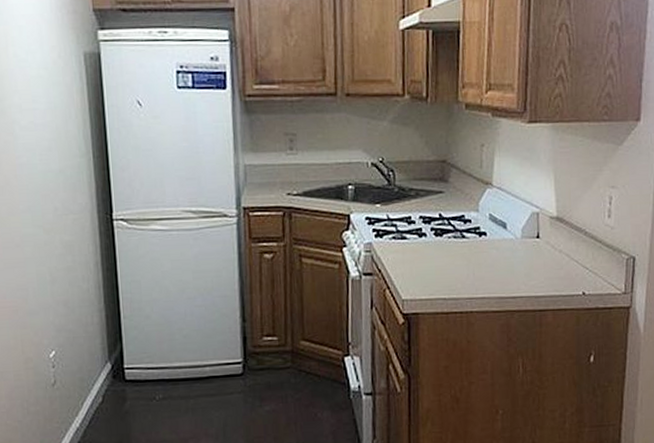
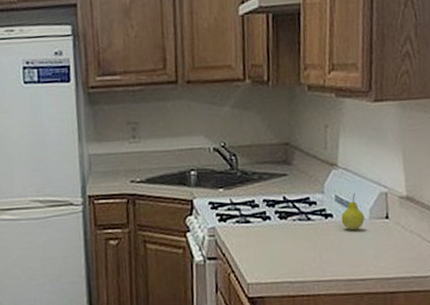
fruit: none [494,213,517,249] -> present [341,193,365,231]

